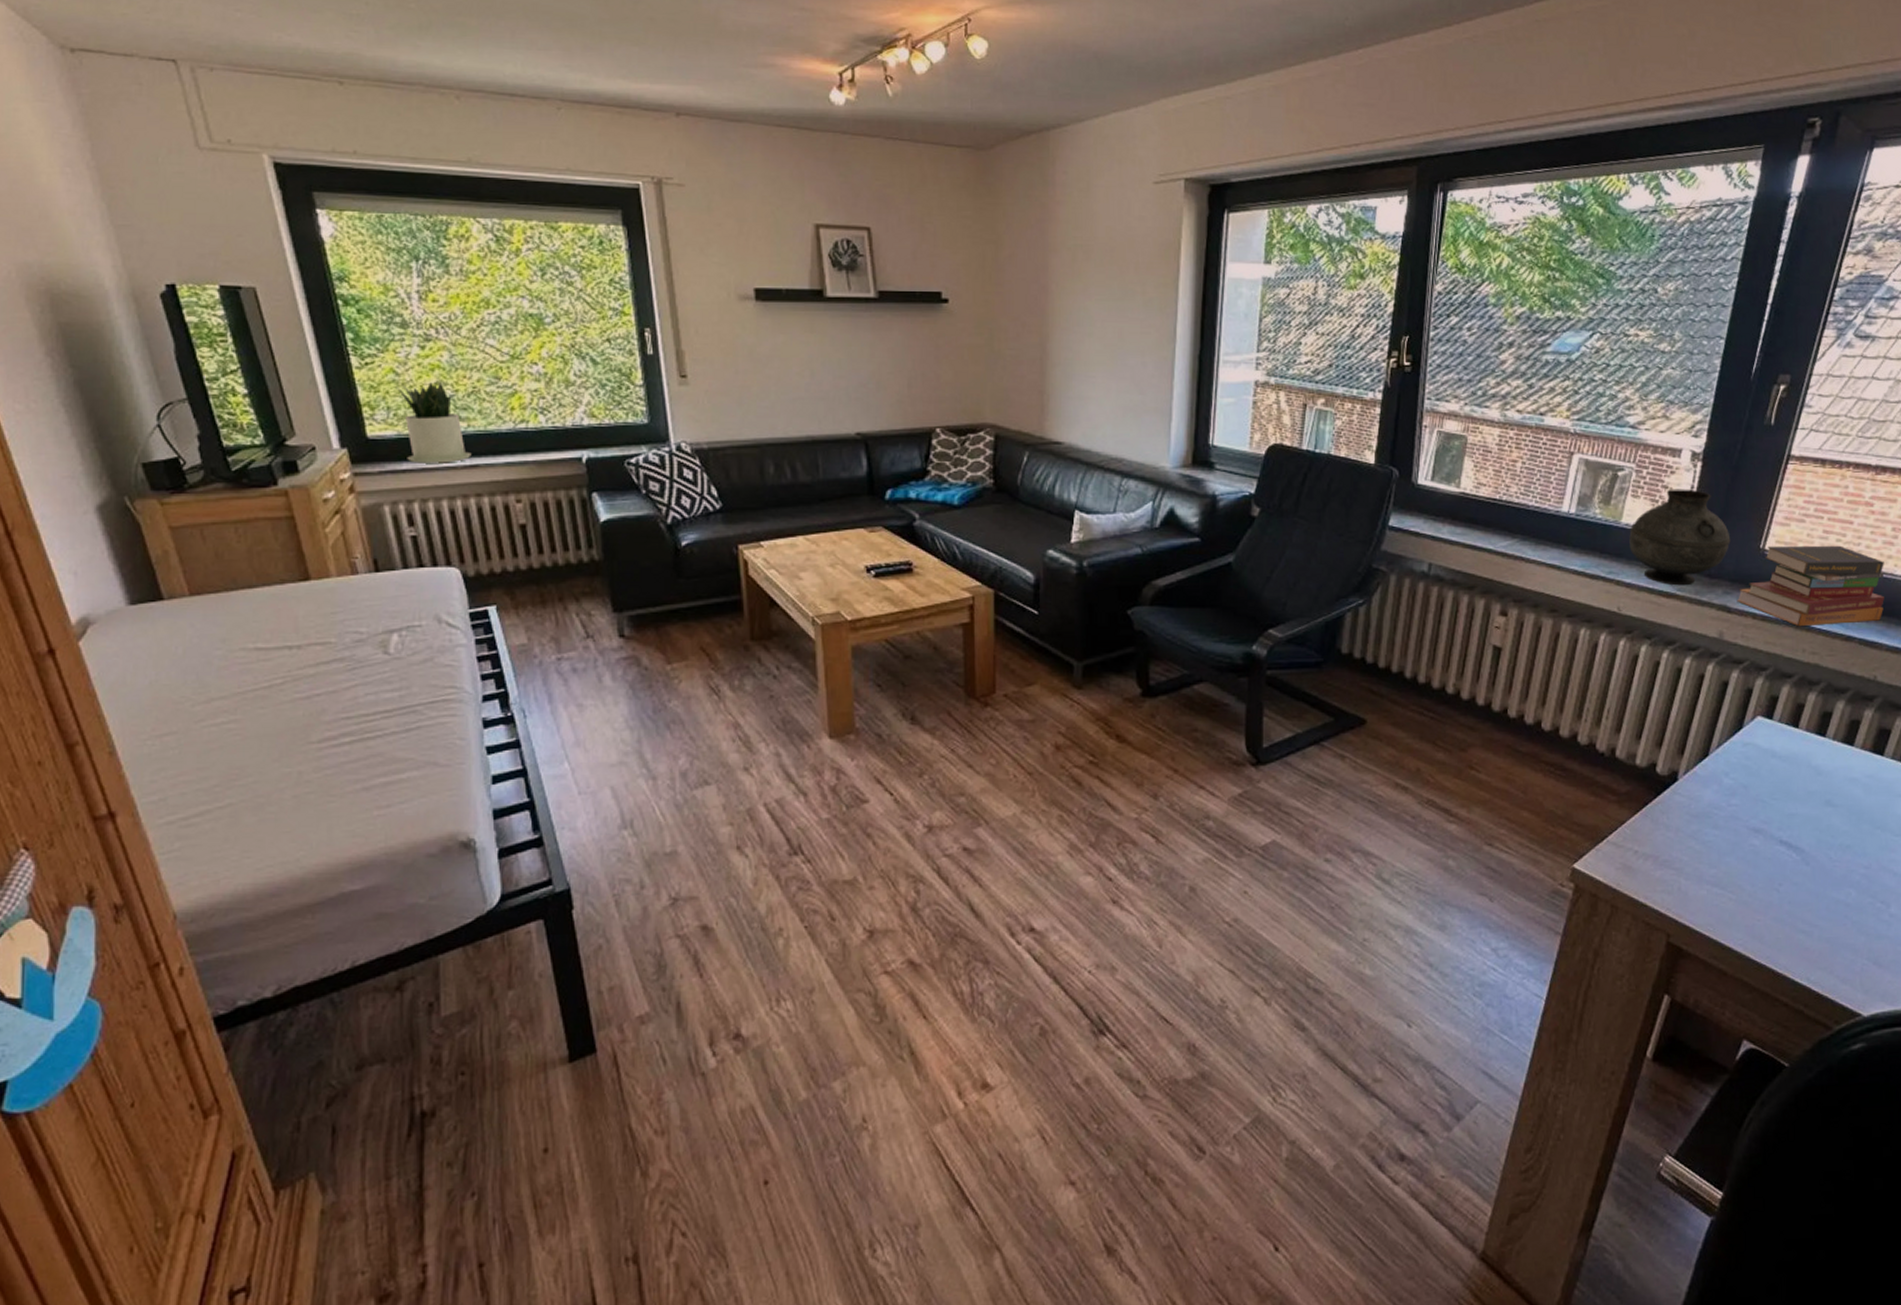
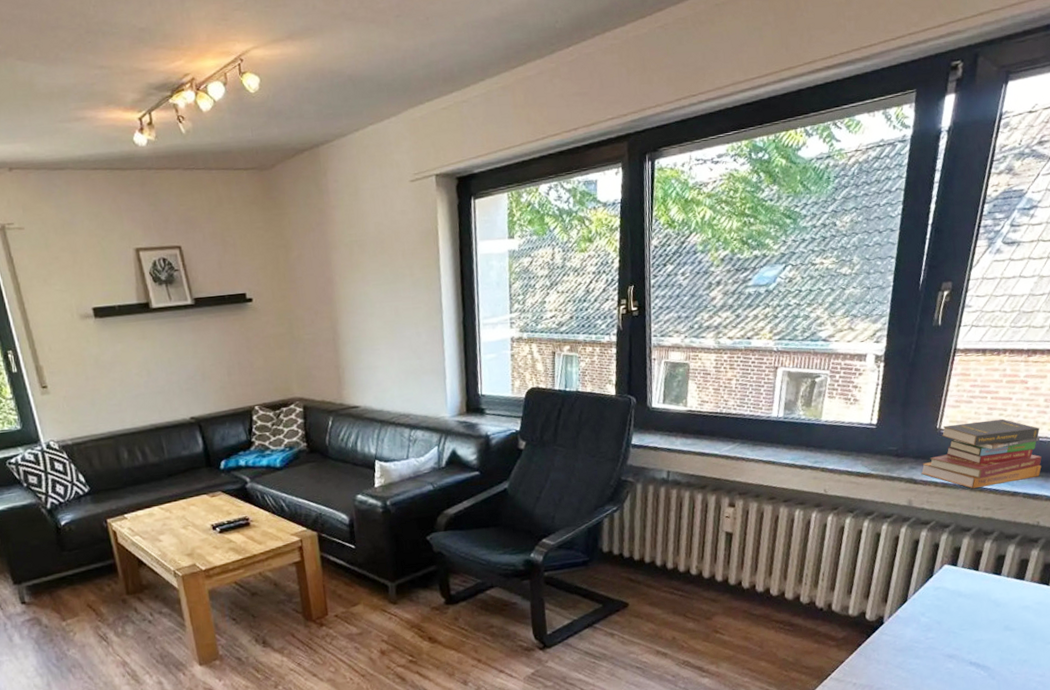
vase: present [1629,489,1731,586] -> none [829,386,913,467]

